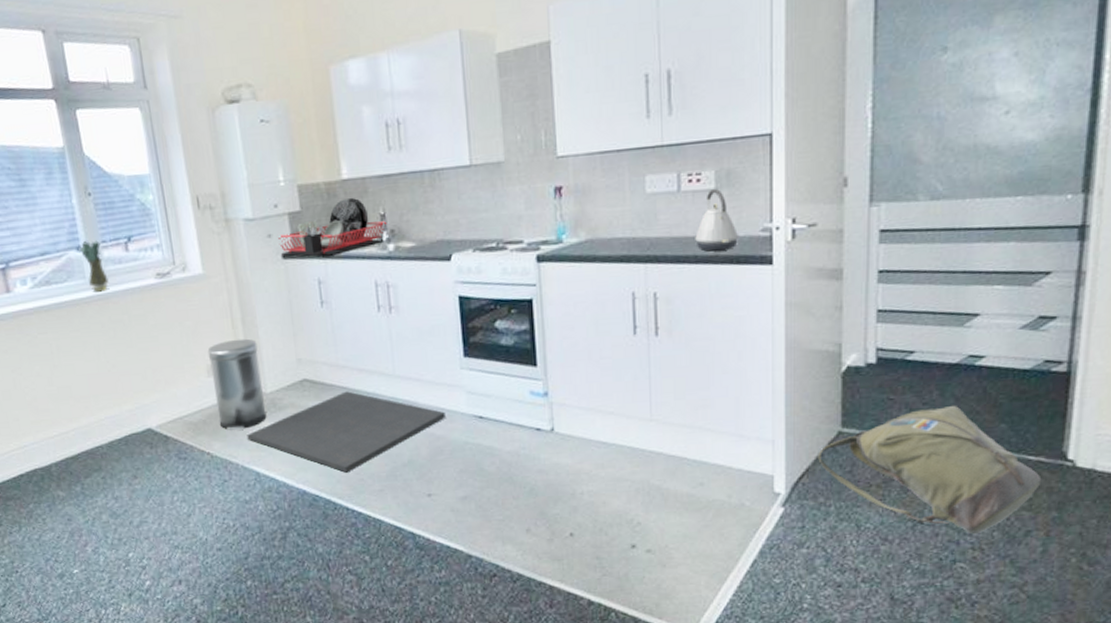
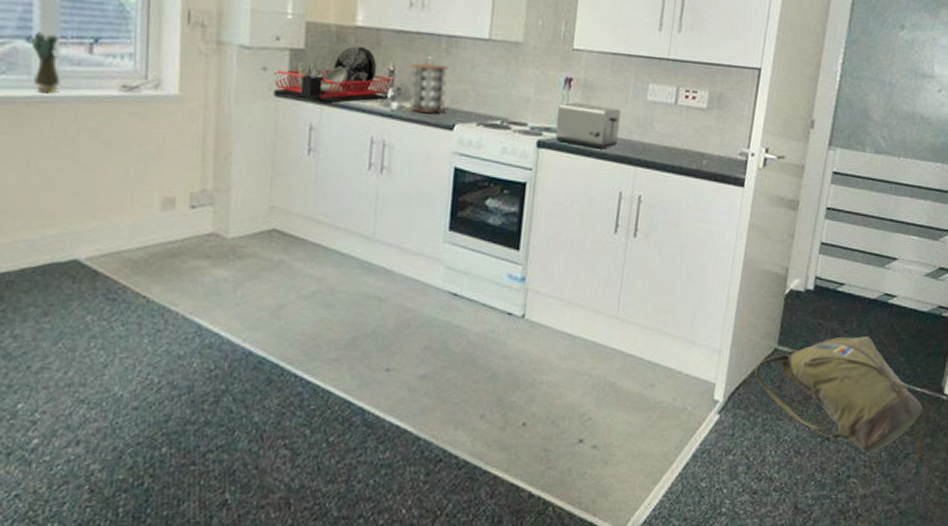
pedal bin: present [207,338,267,430] -> none [164,173,227,275]
doormat: present [247,391,445,473] -> none [195,248,420,336]
spice rack: none [399,194,440,250] -> present [408,57,448,114]
toaster: none [552,207,622,253] -> present [555,102,622,149]
kettle: present [695,188,738,252] -> none [682,107,720,167]

